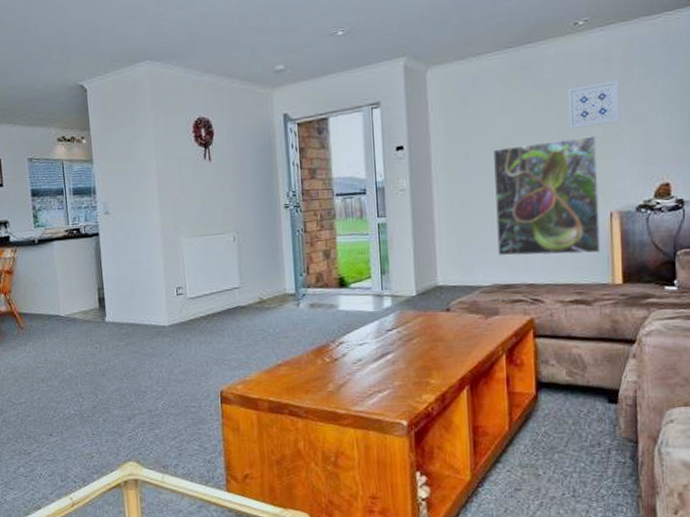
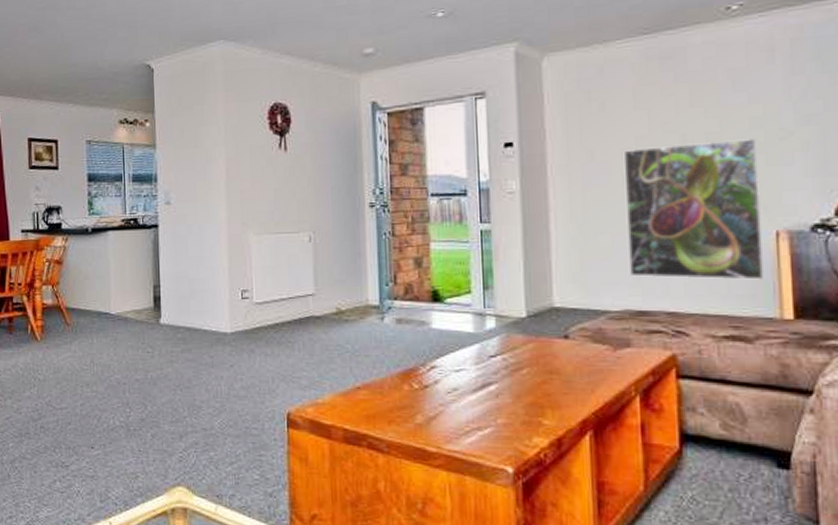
wall art: present [568,79,620,129] -> none [719,73,788,129]

